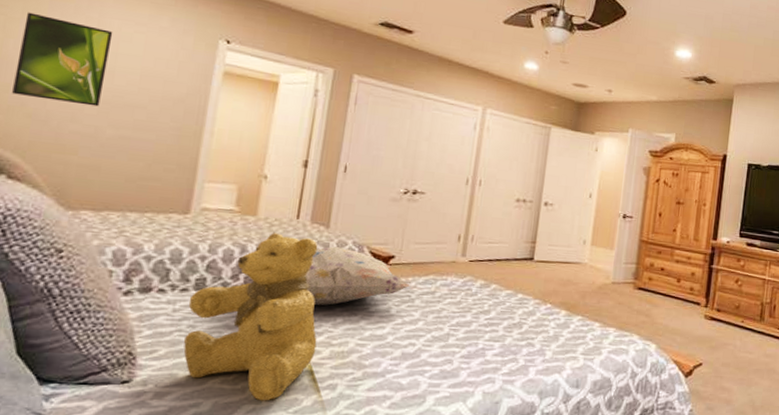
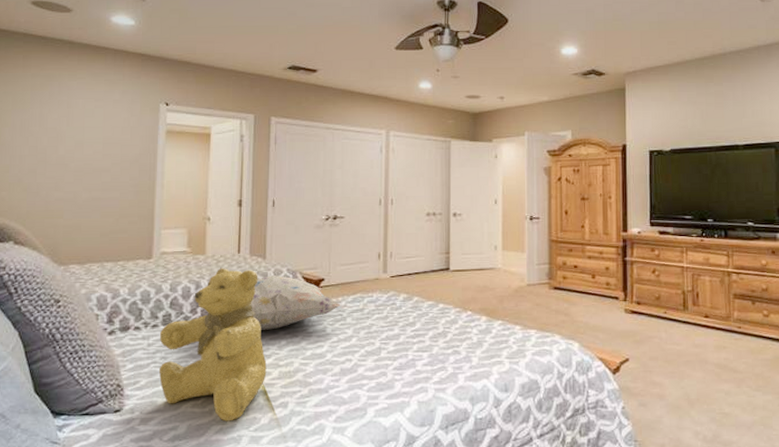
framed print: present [12,12,113,107] -> none [11,104,79,175]

